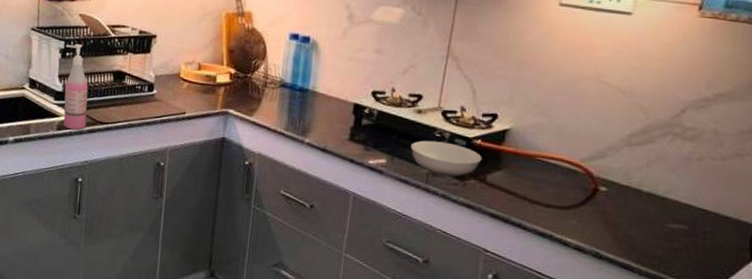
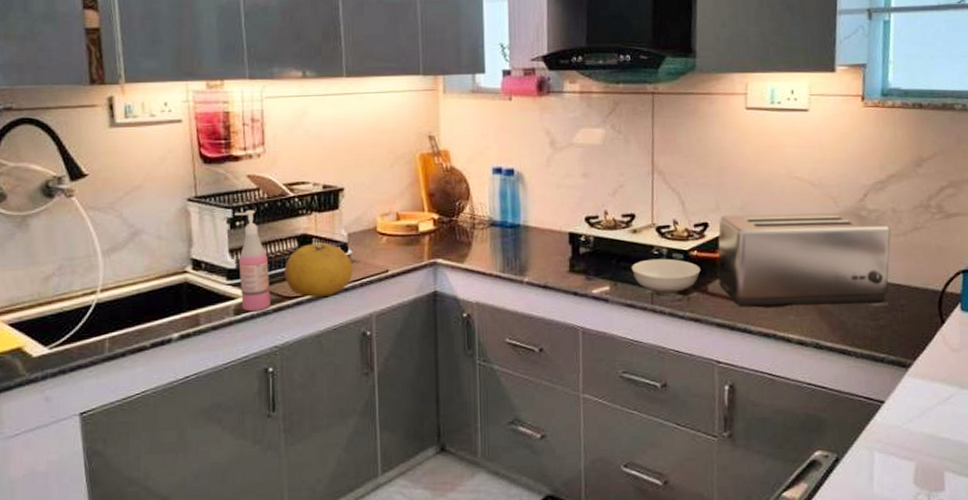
fruit: none [99,79,156,127] -> present [284,243,353,297]
toaster: none [499,109,707,225] -> present [717,212,891,306]

